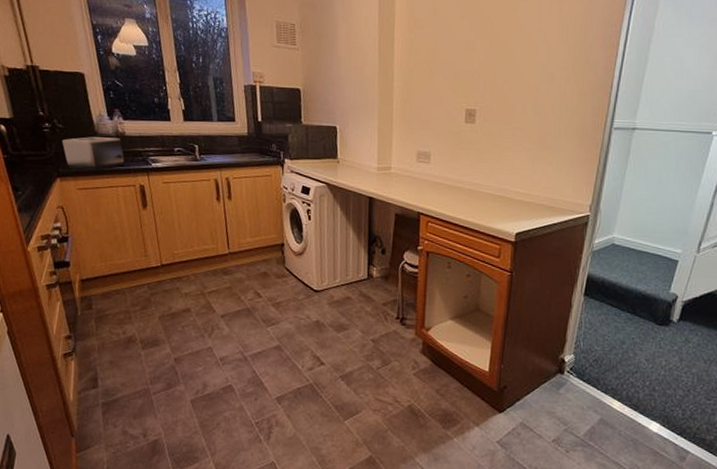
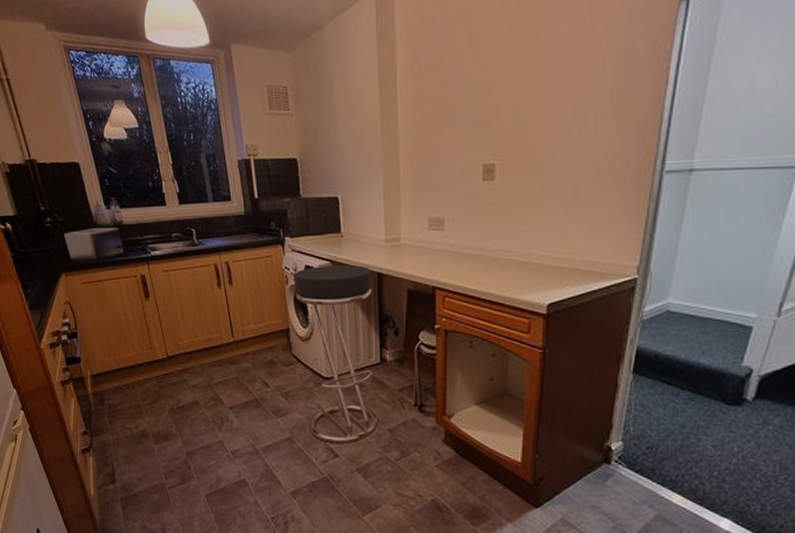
bar stool: none [290,187,364,352] -> present [293,264,379,444]

